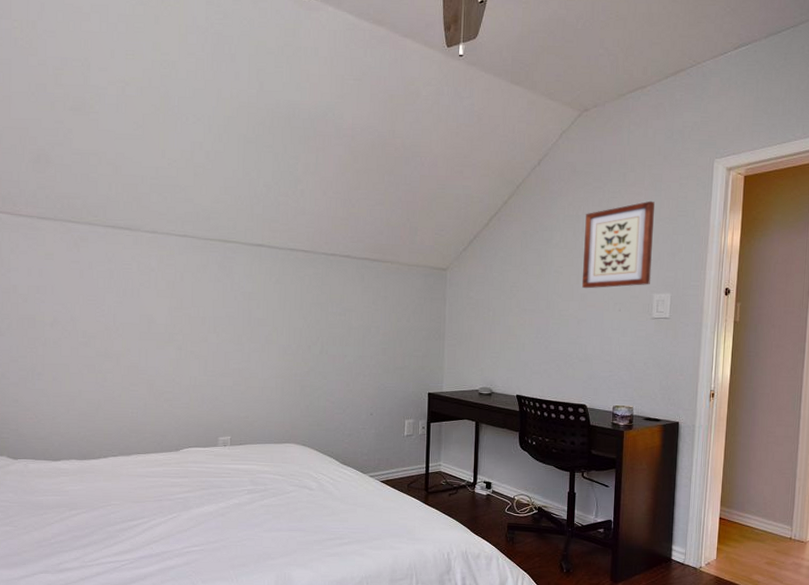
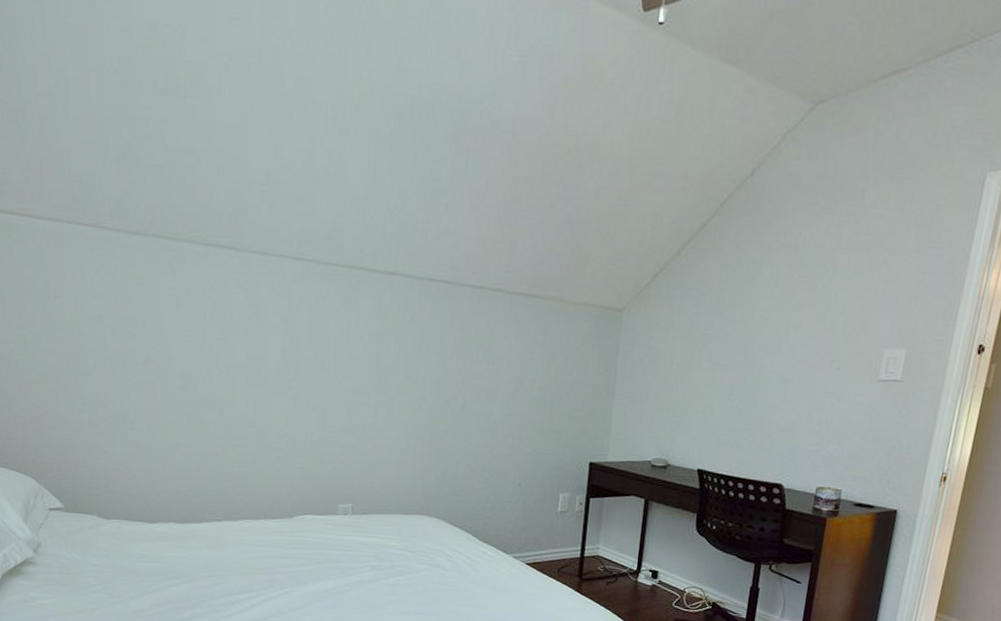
wall art: present [582,200,655,289] -> none [793,227,900,340]

